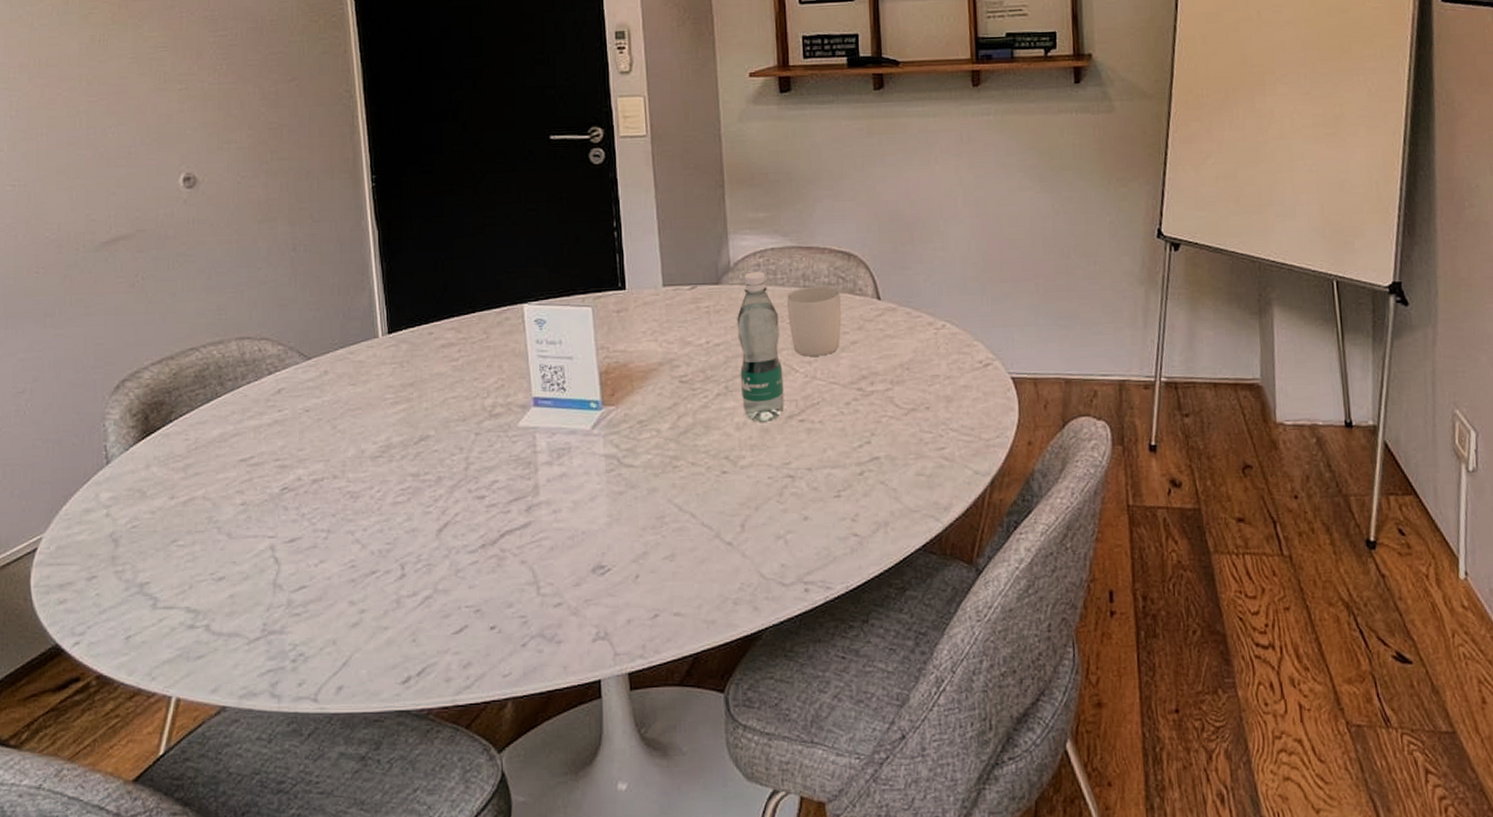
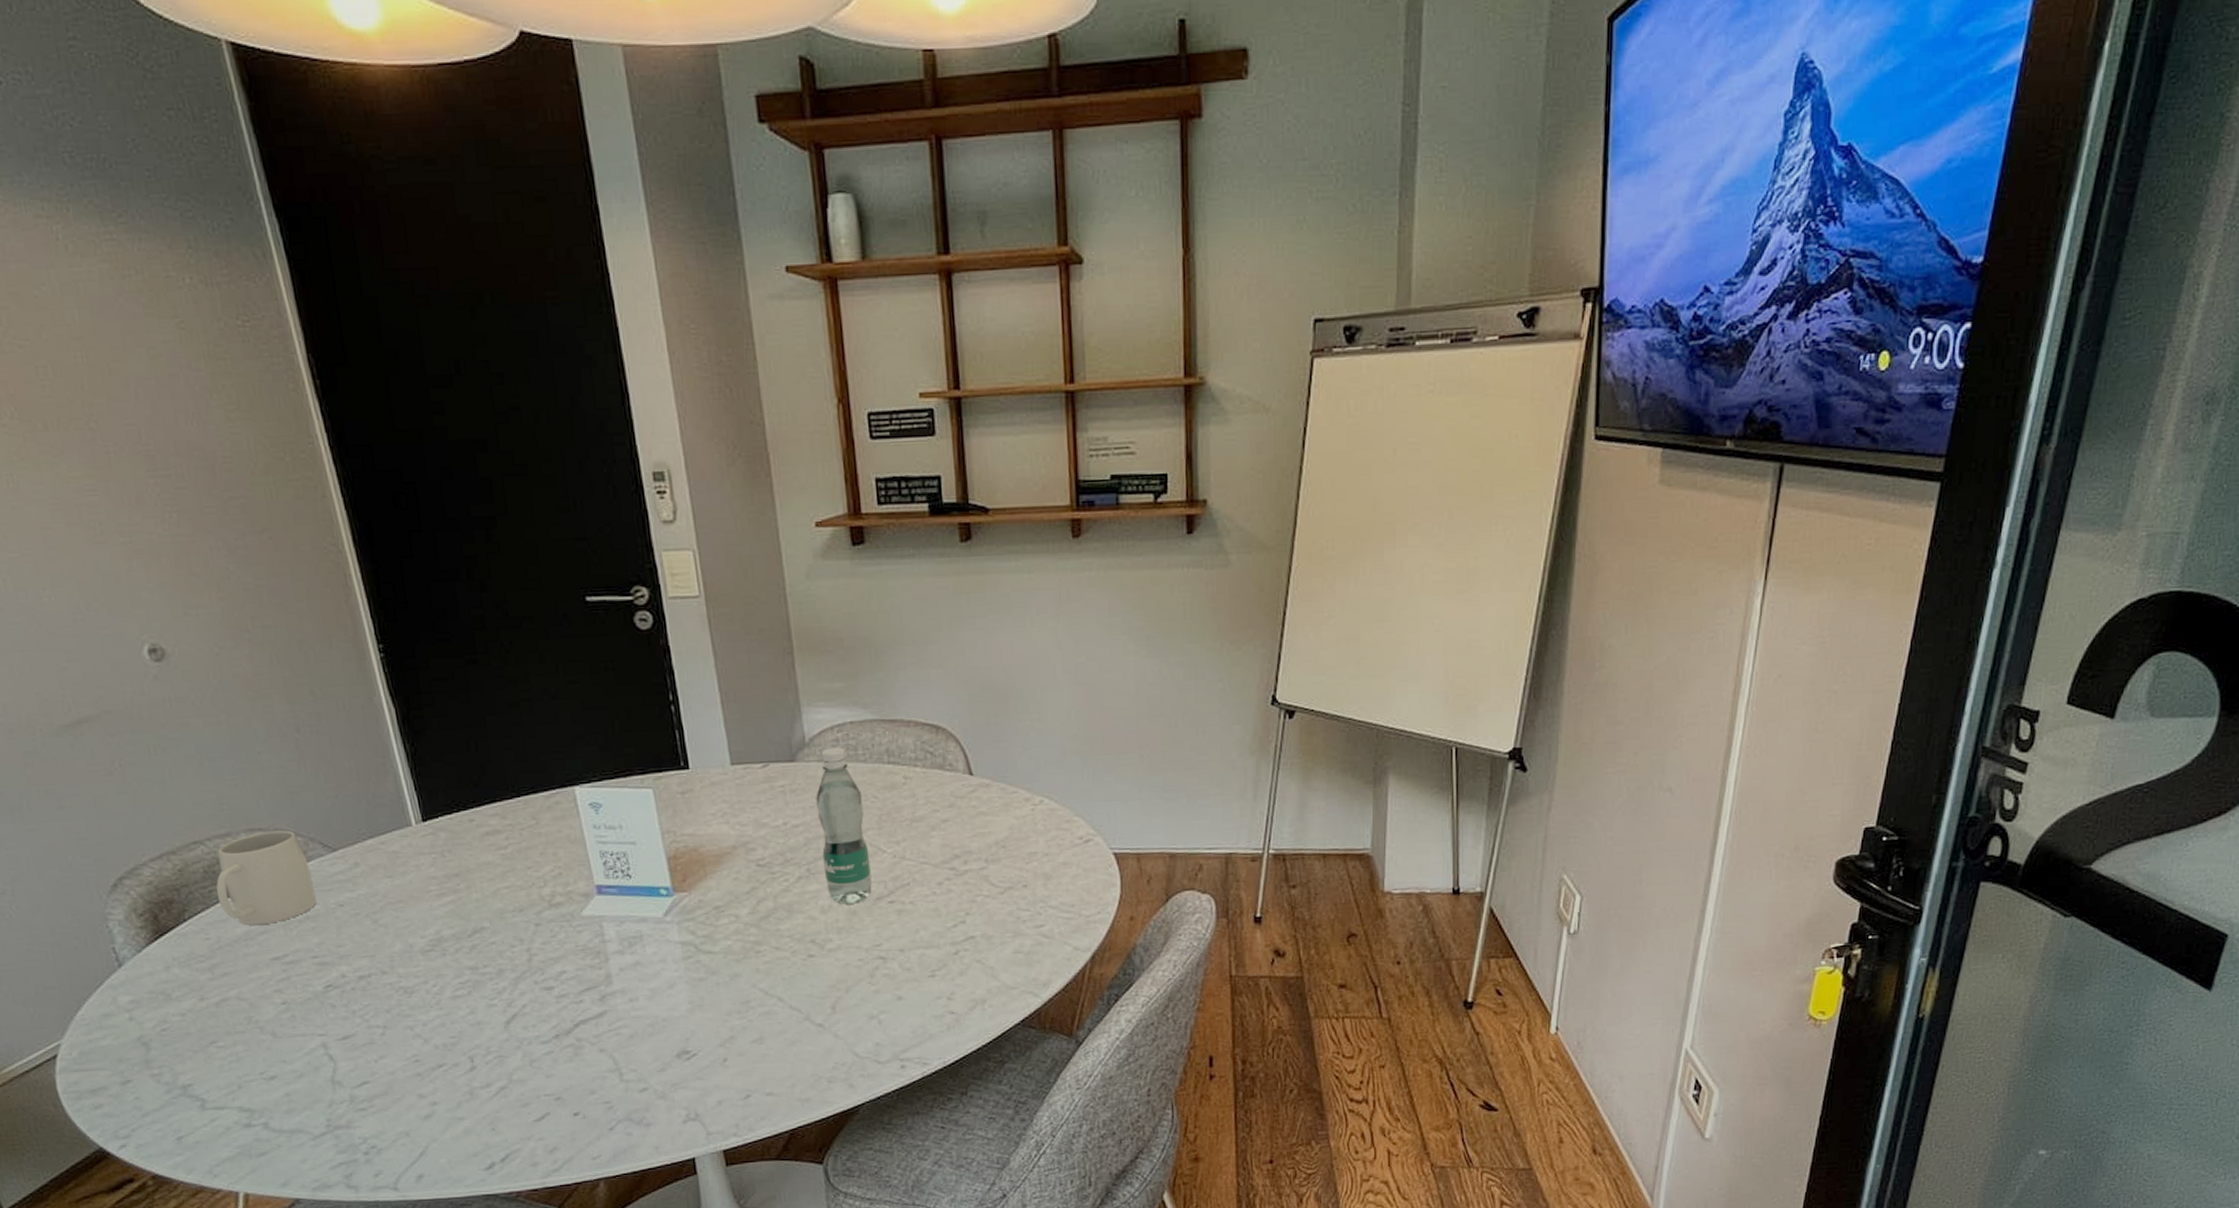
mug: none [202,339,287,428] -> present [216,830,317,926]
mug: present [787,285,842,357] -> none [870,761,931,836]

